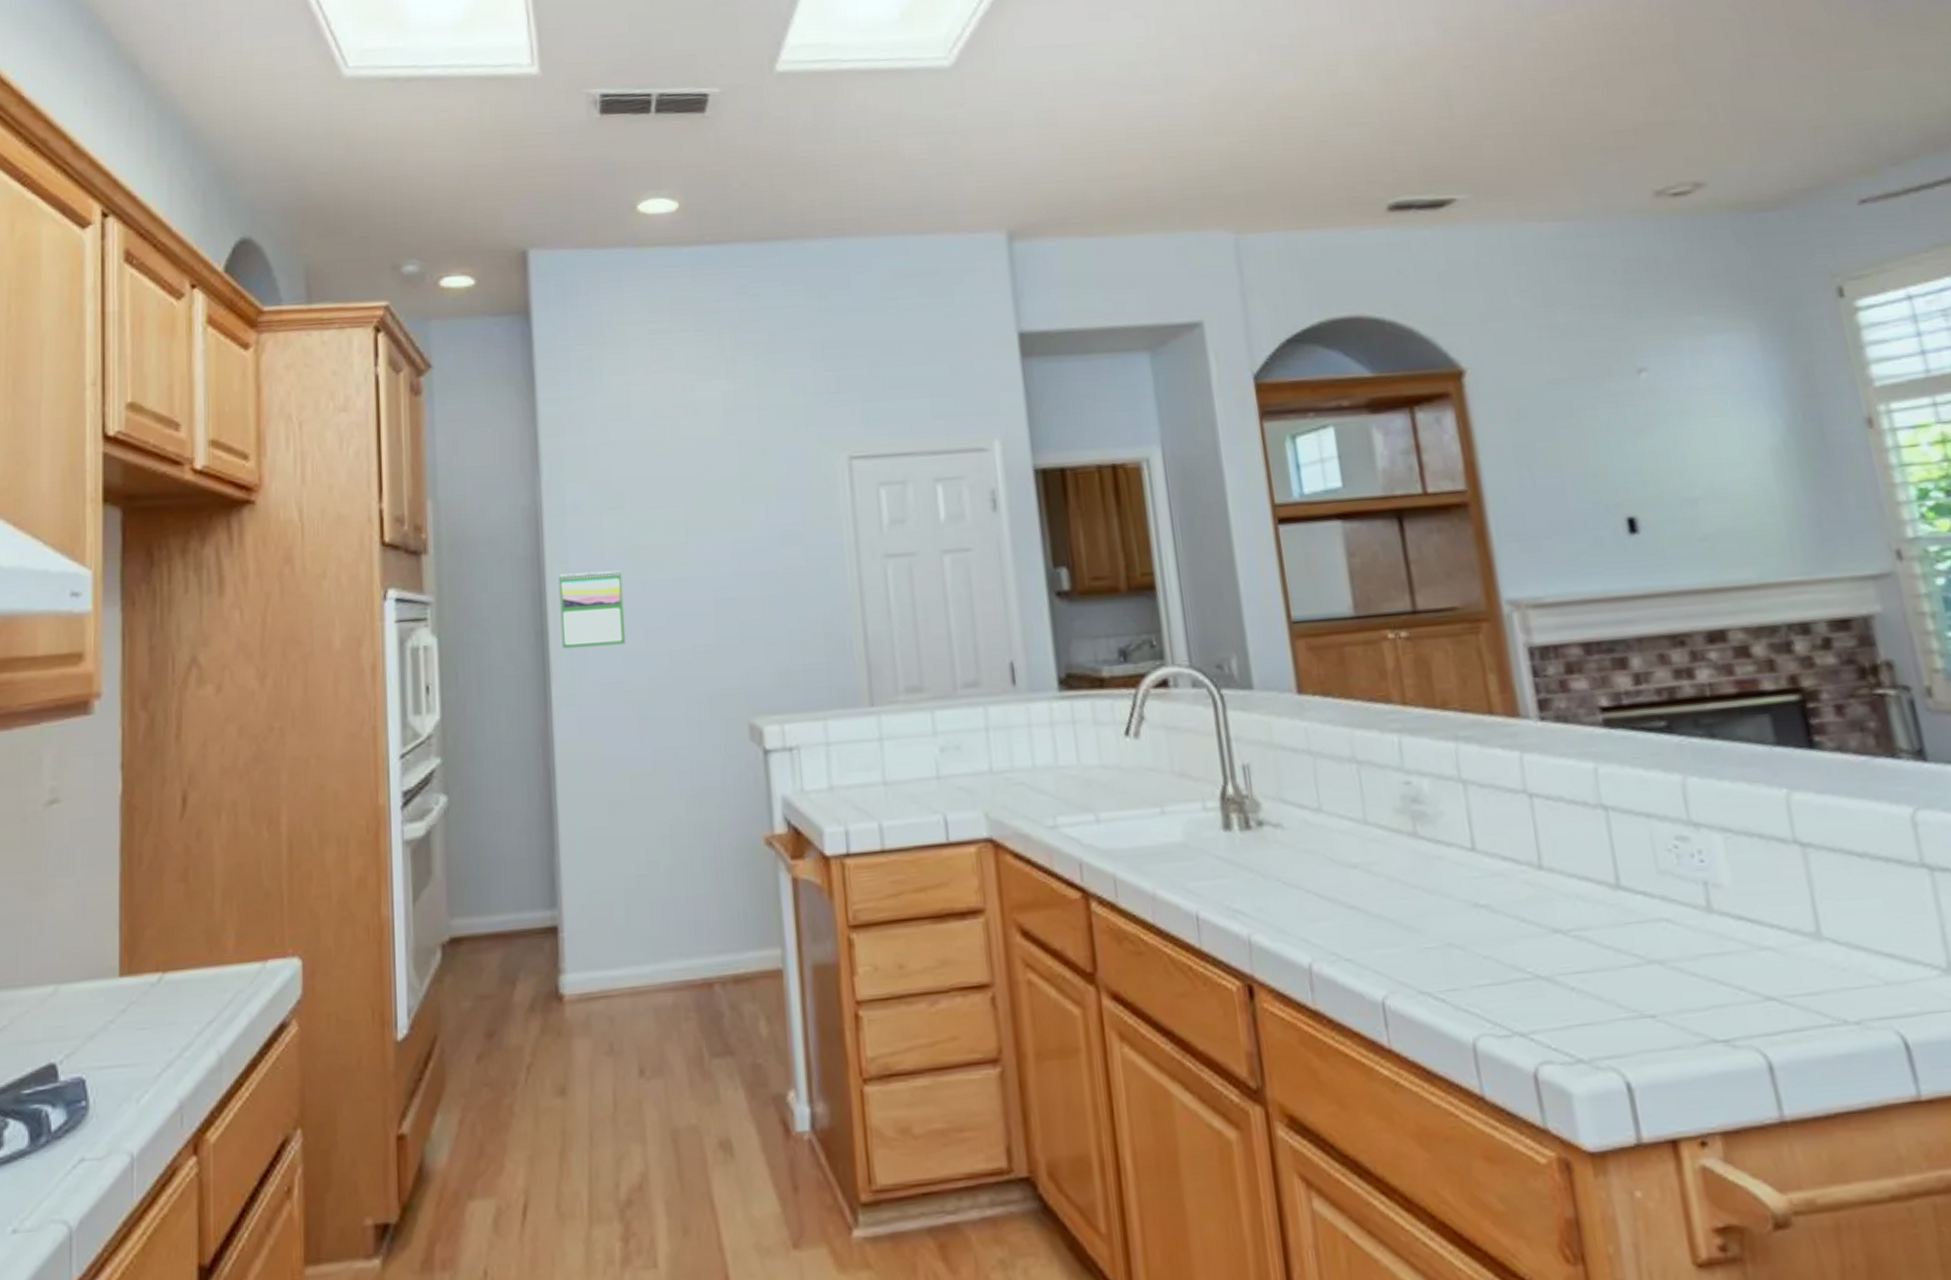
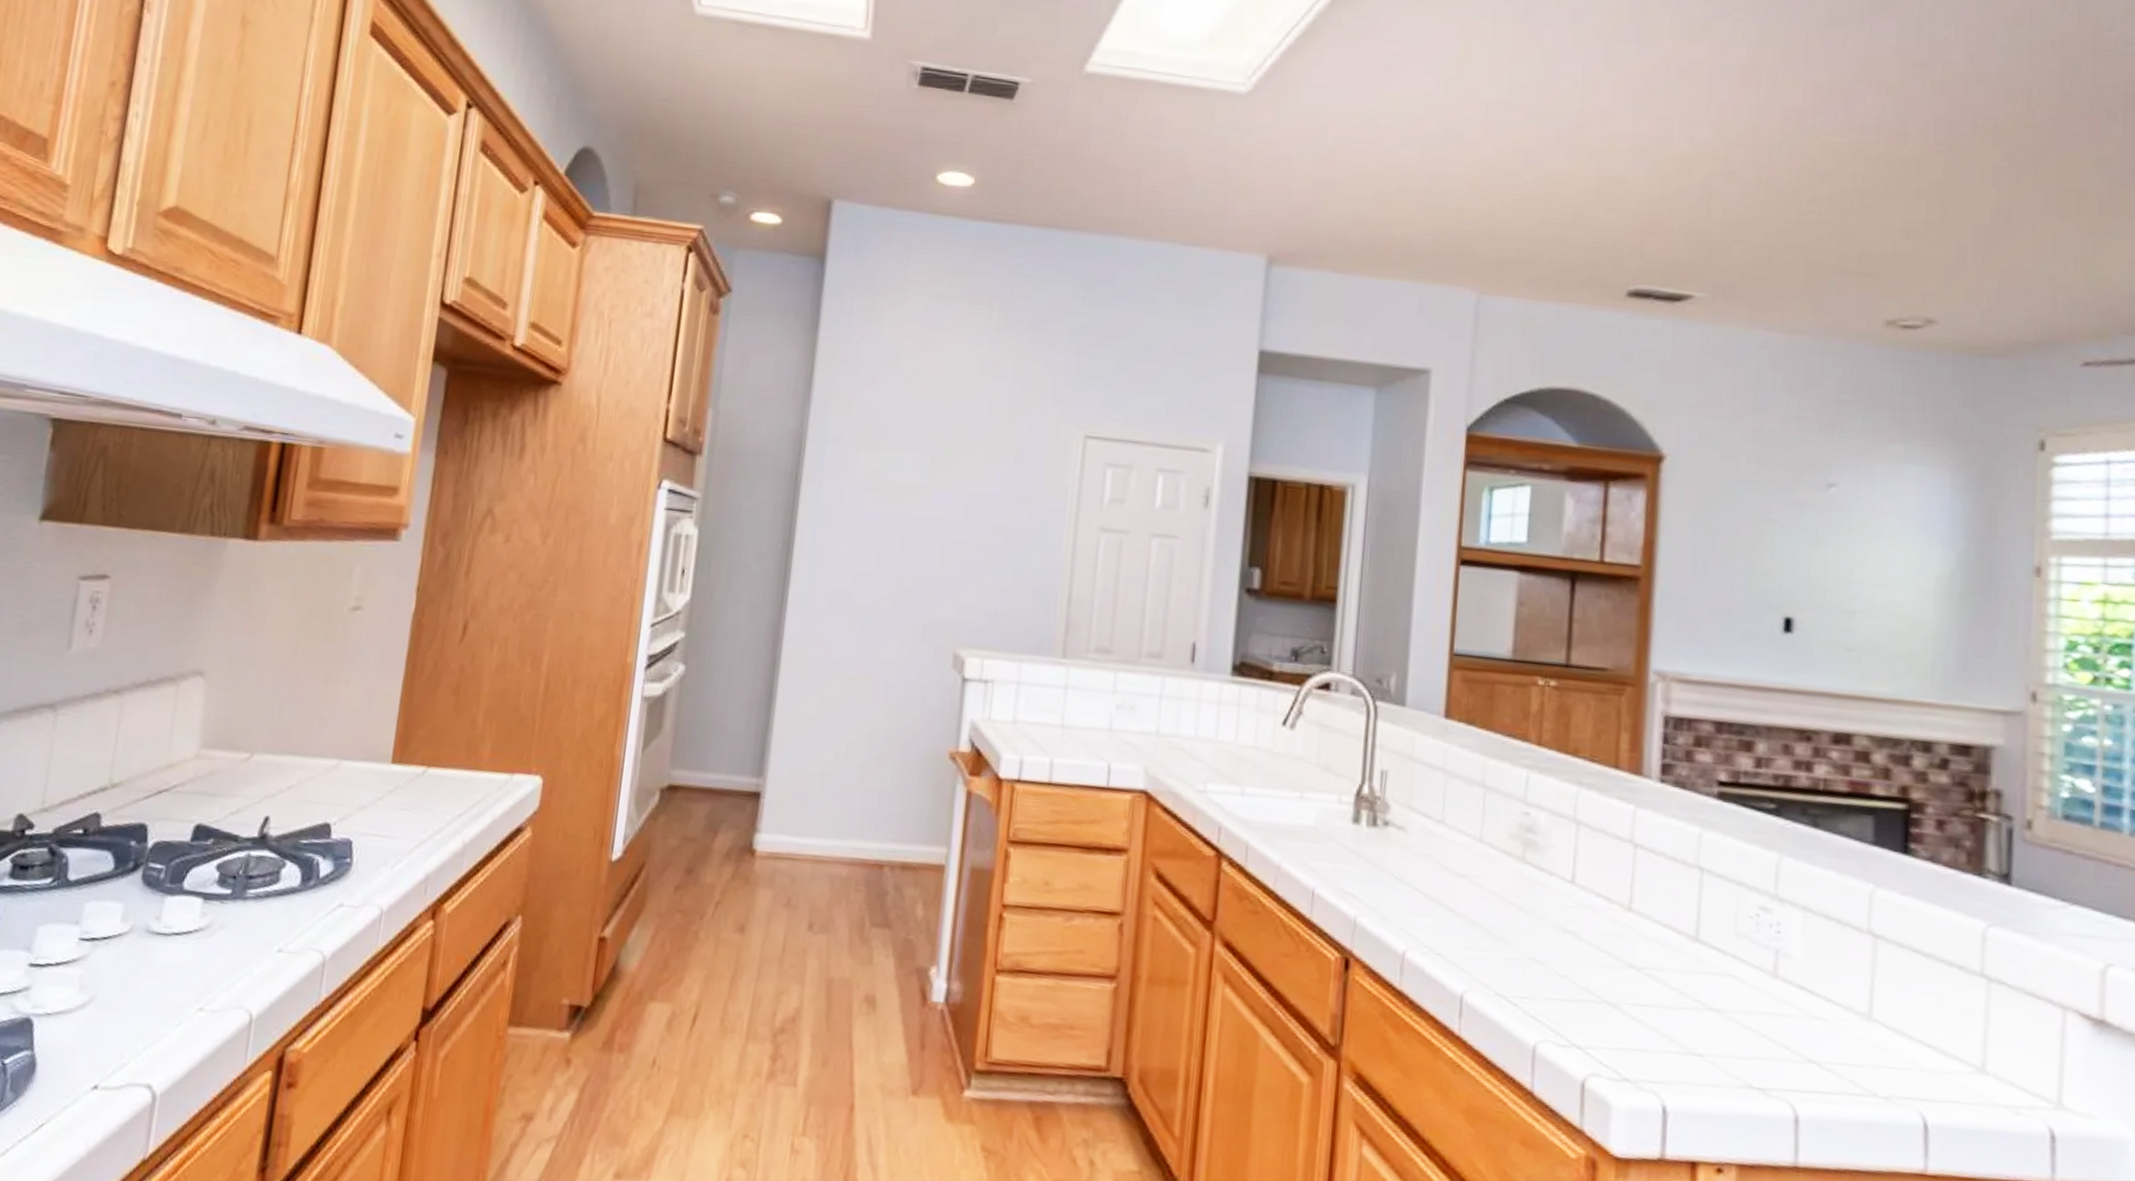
calendar: present [558,570,626,649] -> none [804,493,867,565]

